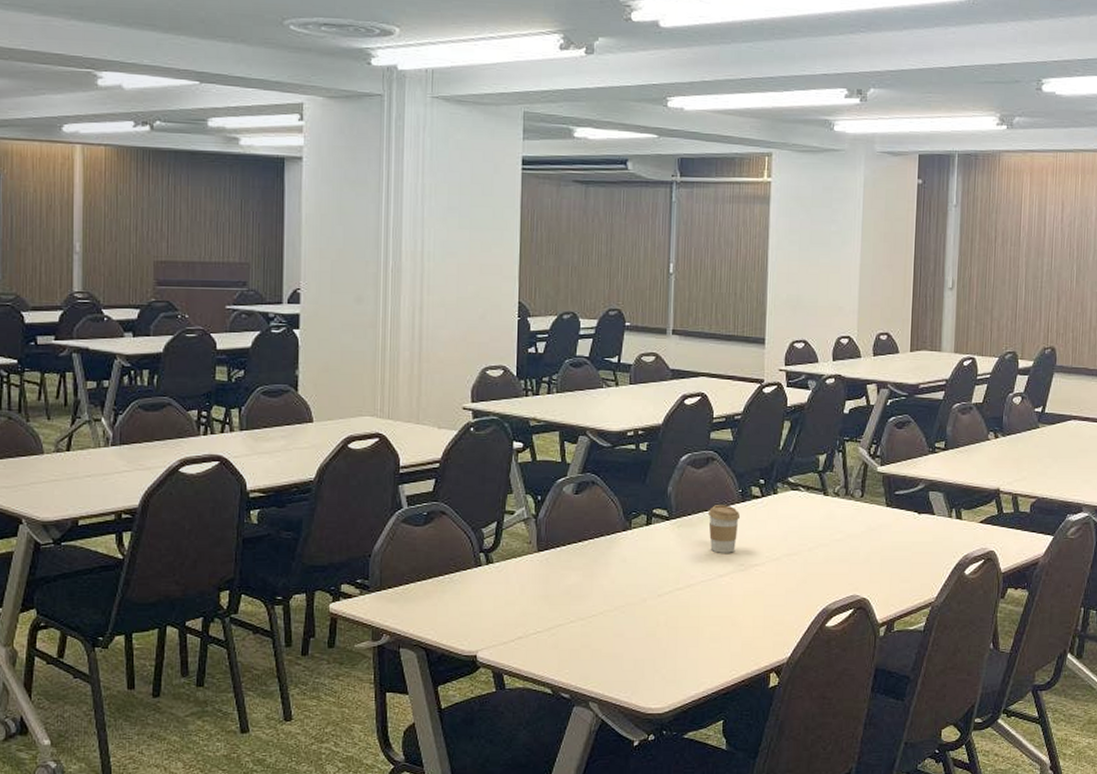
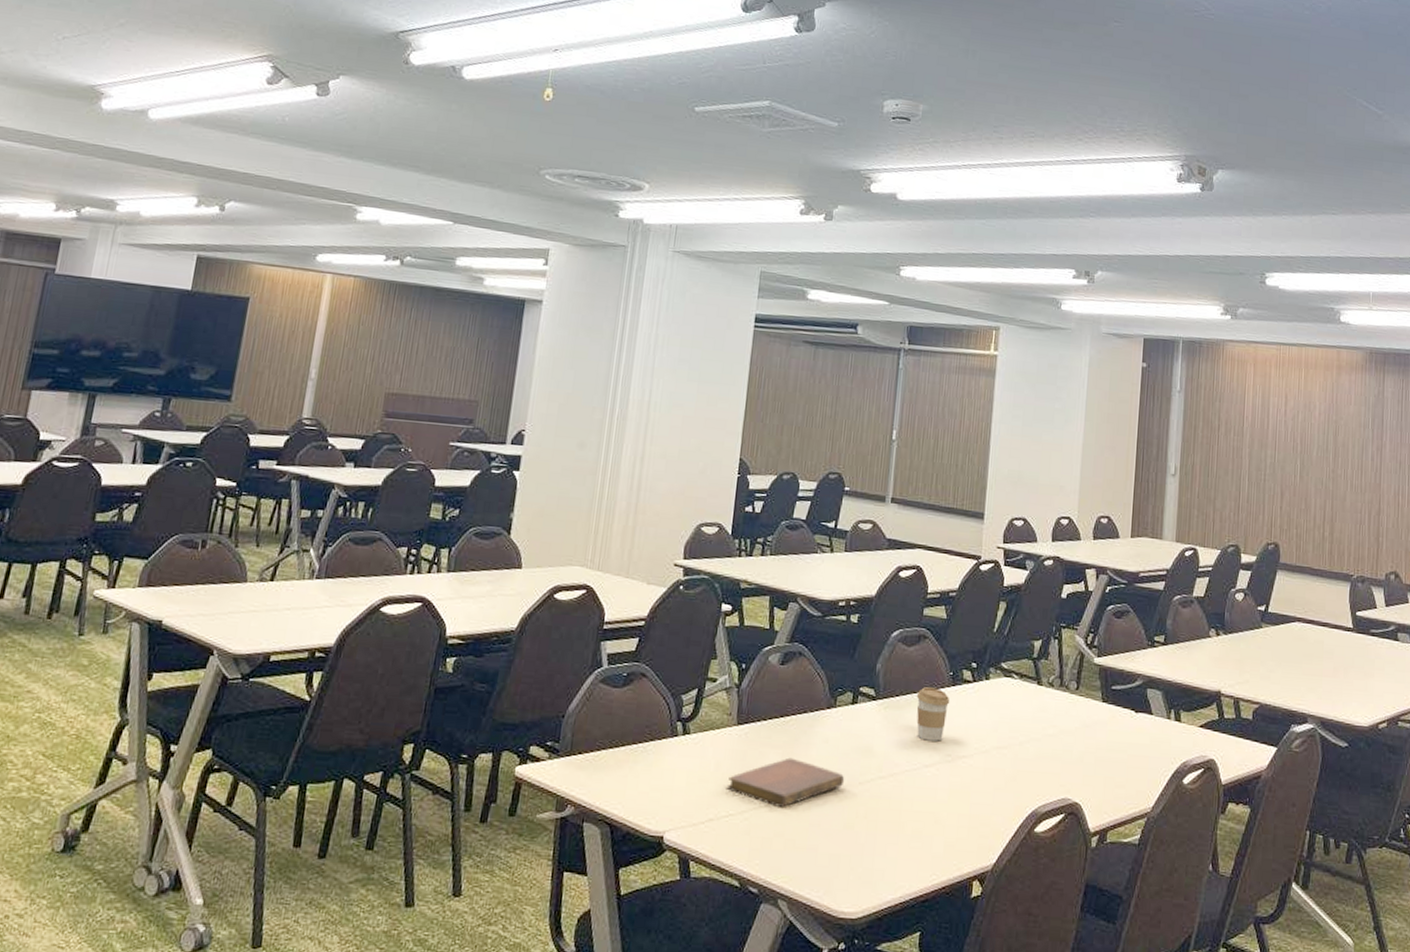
notebook: none [532,577,644,622] -> present [726,757,845,807]

